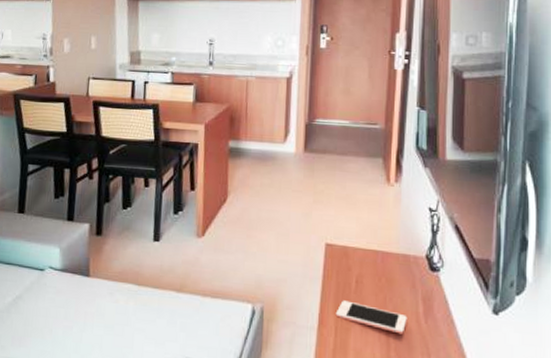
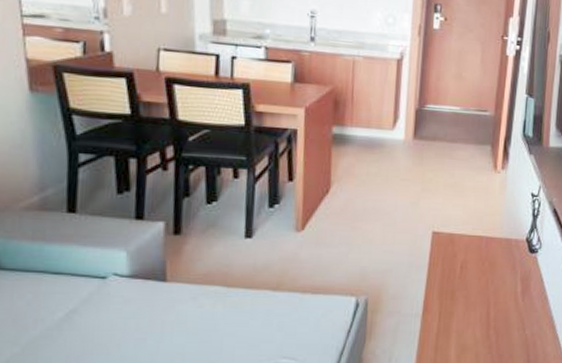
cell phone: present [335,300,407,335] -> none [440,286,507,313]

